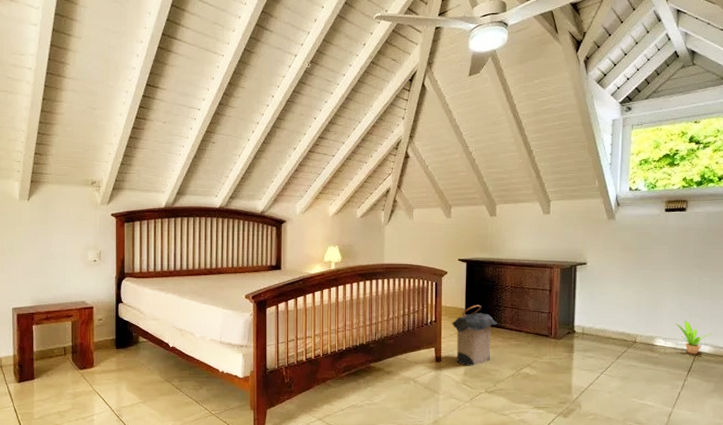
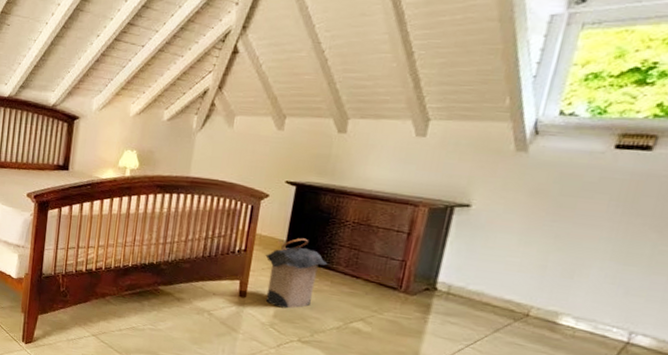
potted plant: present [675,320,712,355] -> none [598,299,660,346]

